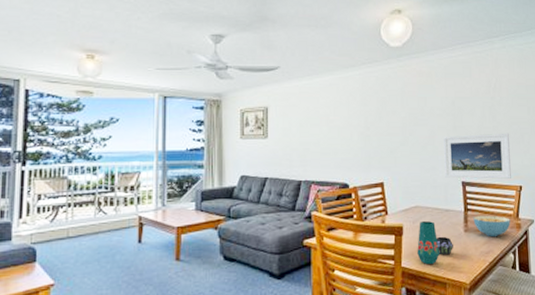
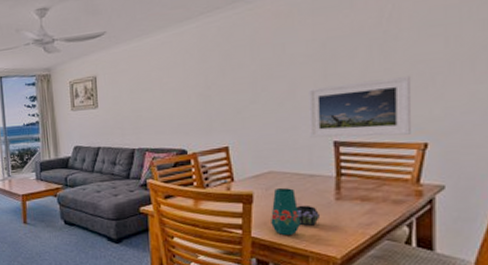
cereal bowl: present [473,215,511,237] -> none [349,180,406,207]

